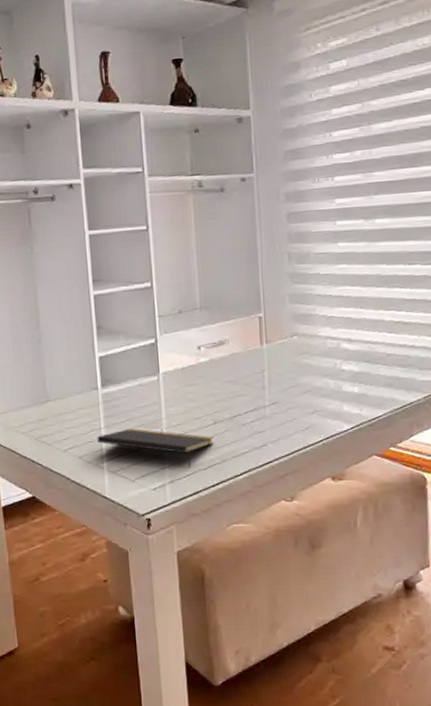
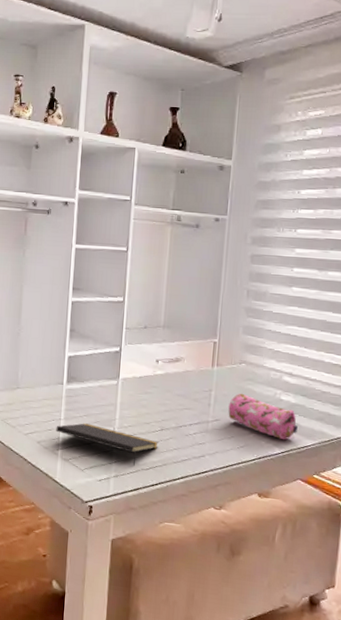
pencil case: none [285,369,365,415] -> present [228,393,298,441]

